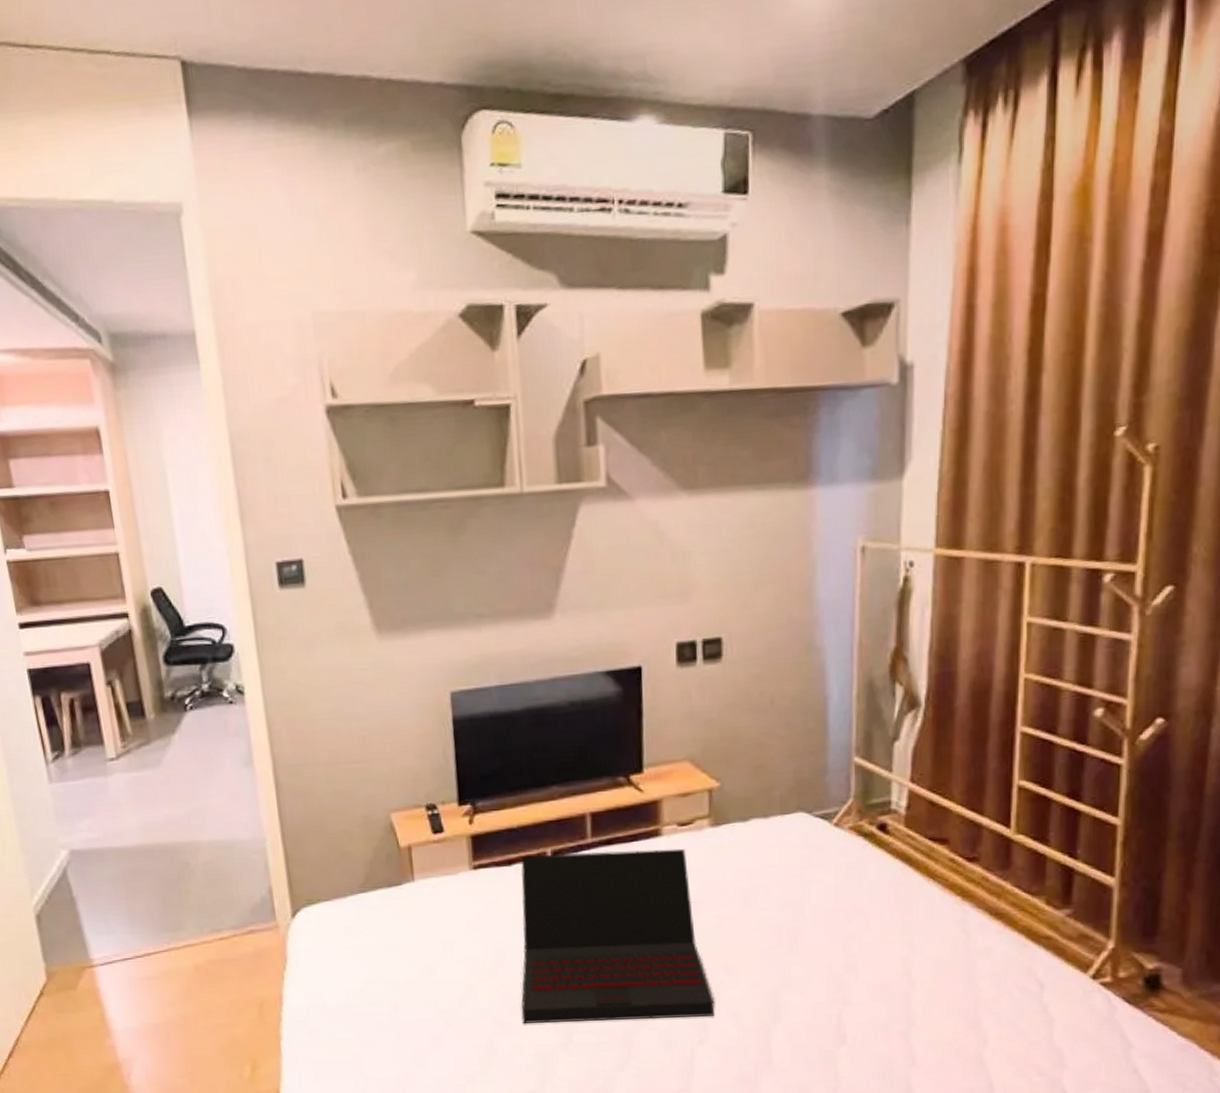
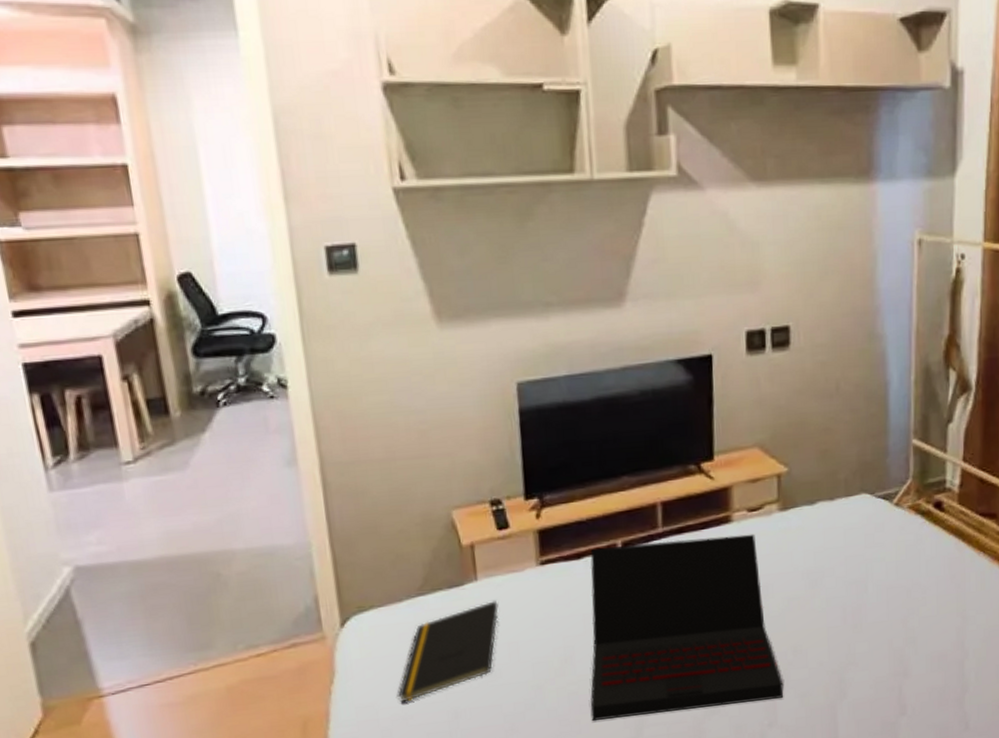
notepad: none [342,900,434,992] -> present [398,600,499,703]

